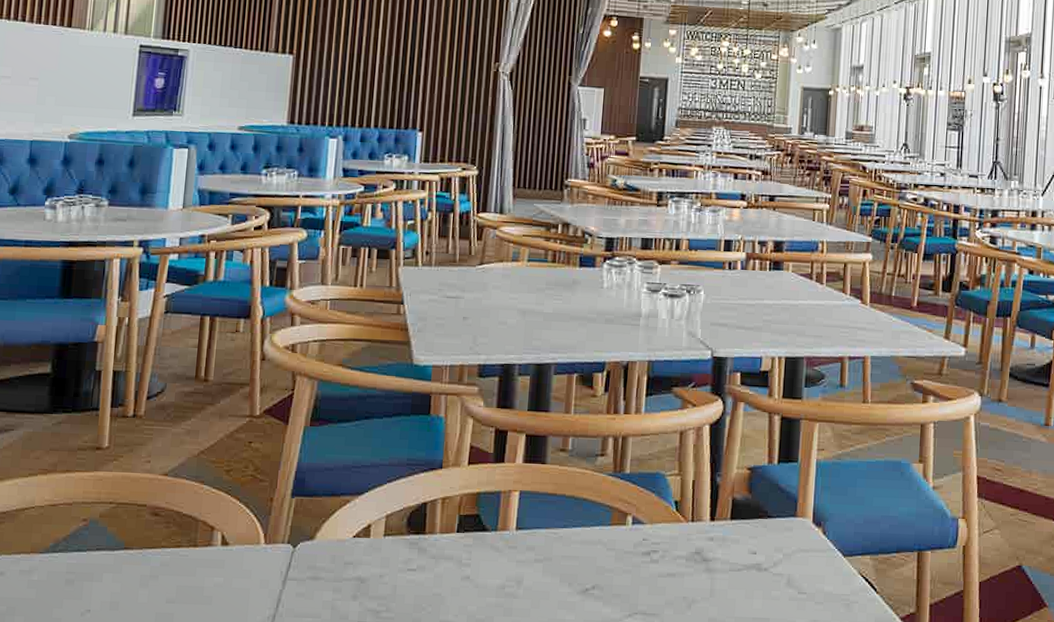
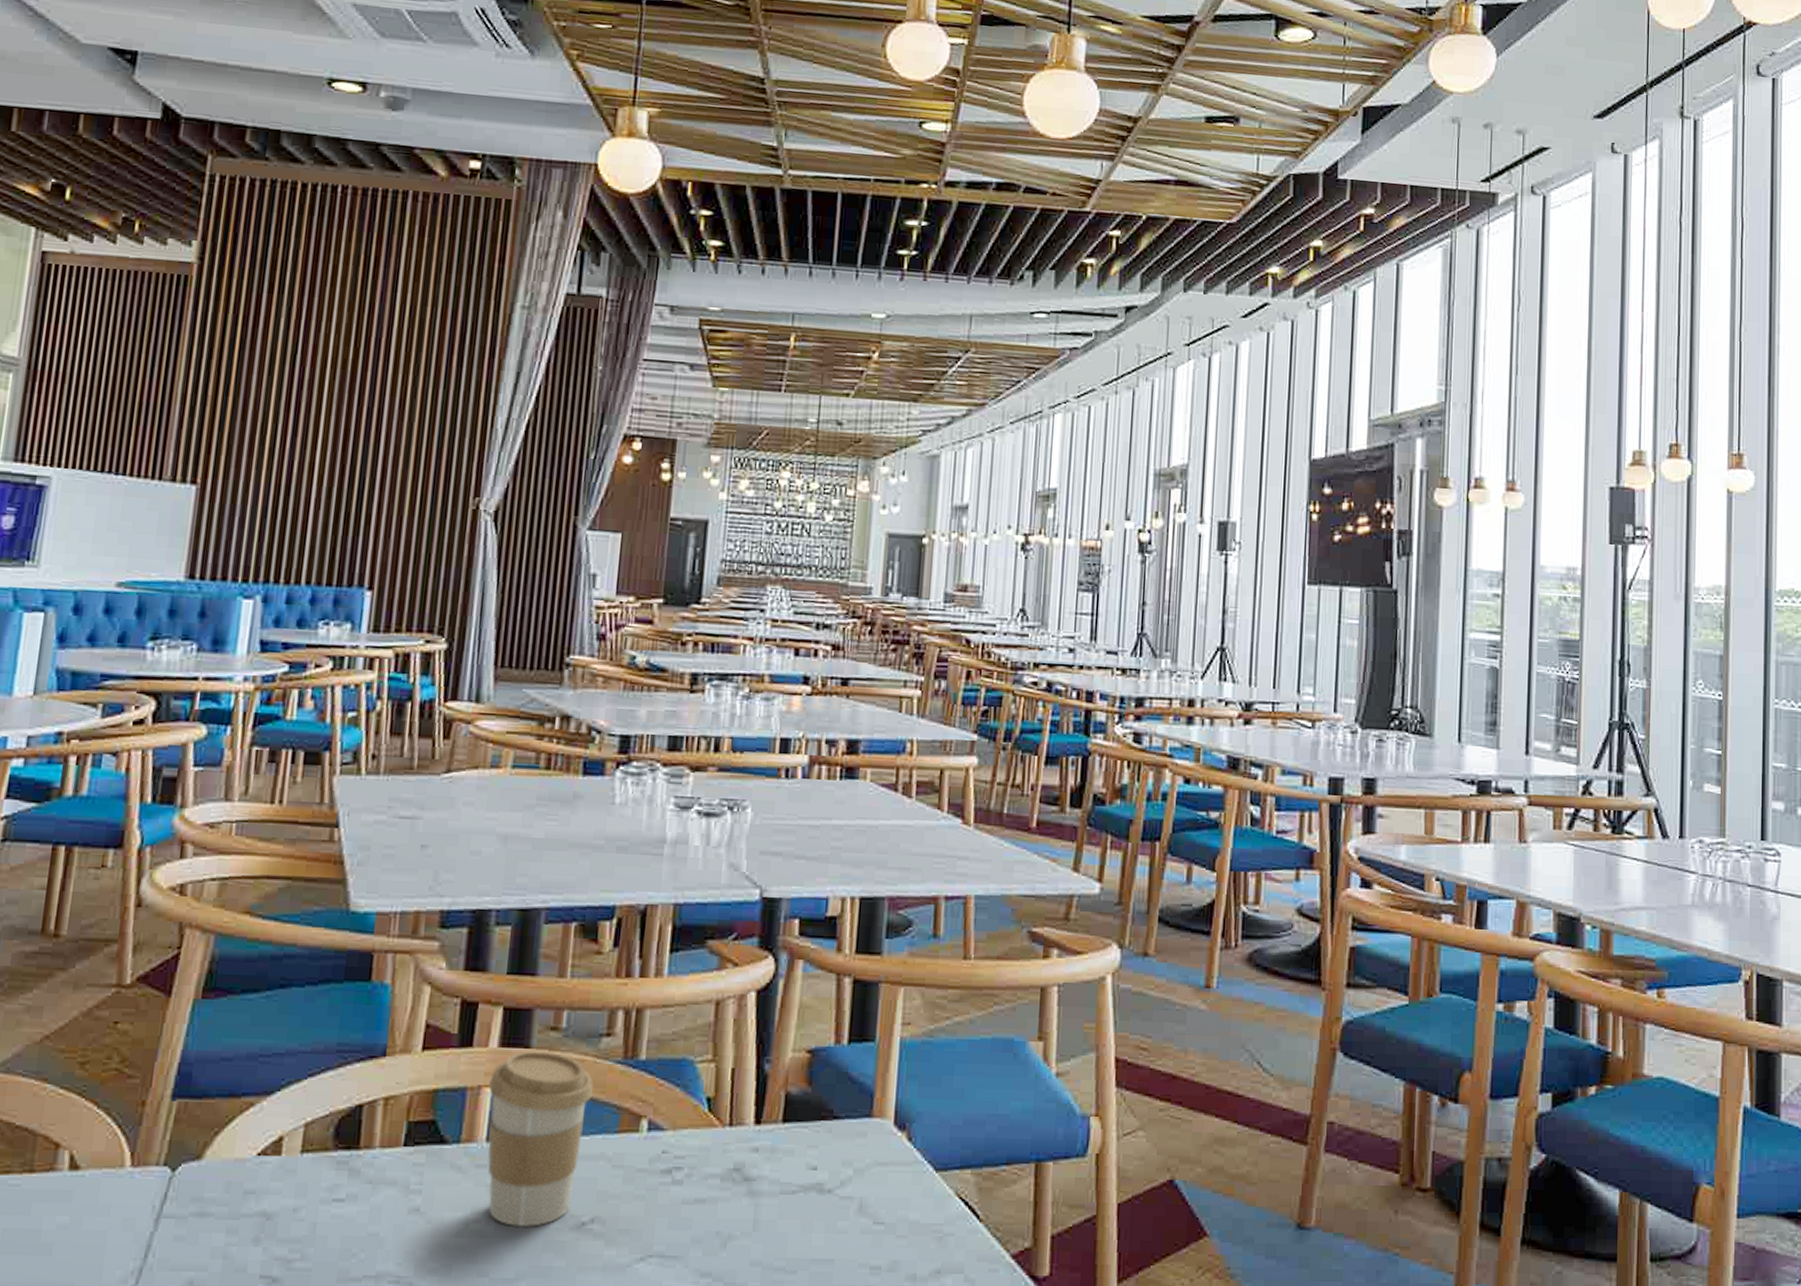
coffee cup: none [517,465,592,592] -> present [487,1050,594,1228]

